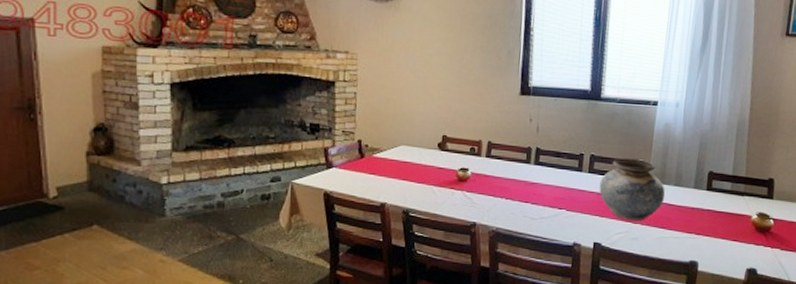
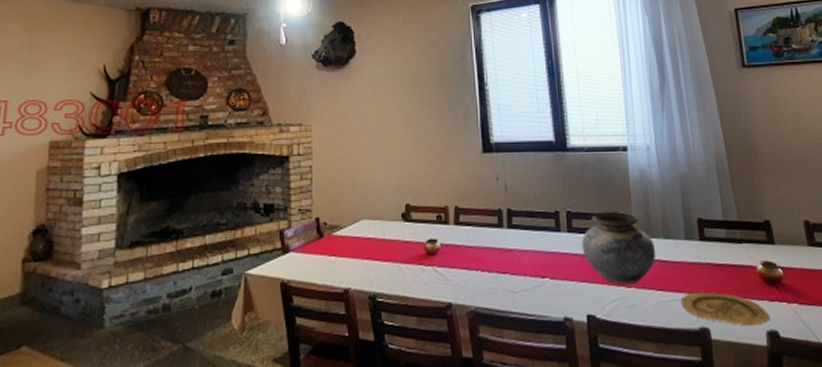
plate: none [678,232,752,263] -> present [681,292,769,326]

